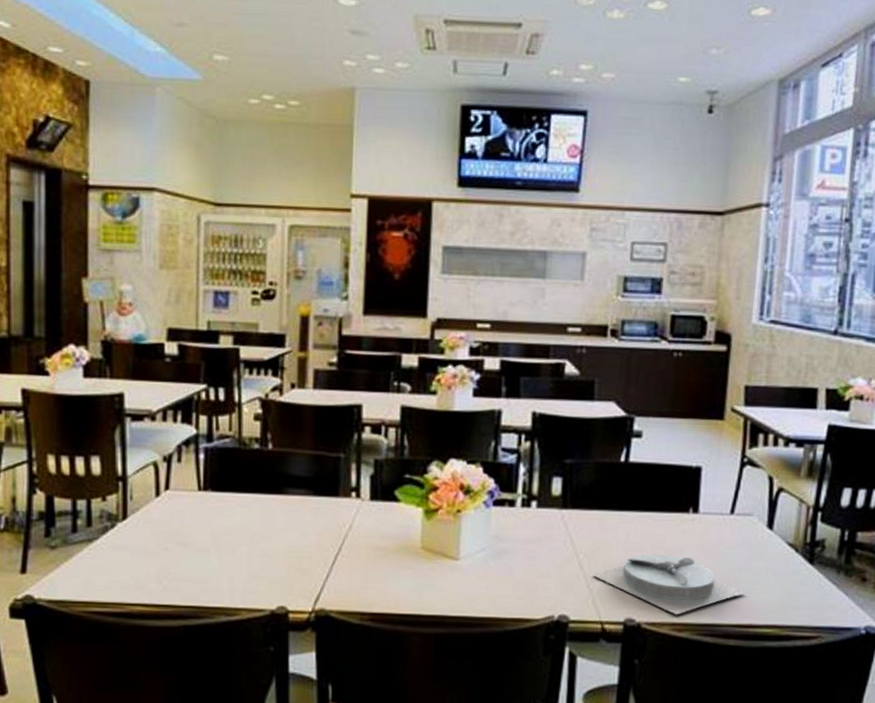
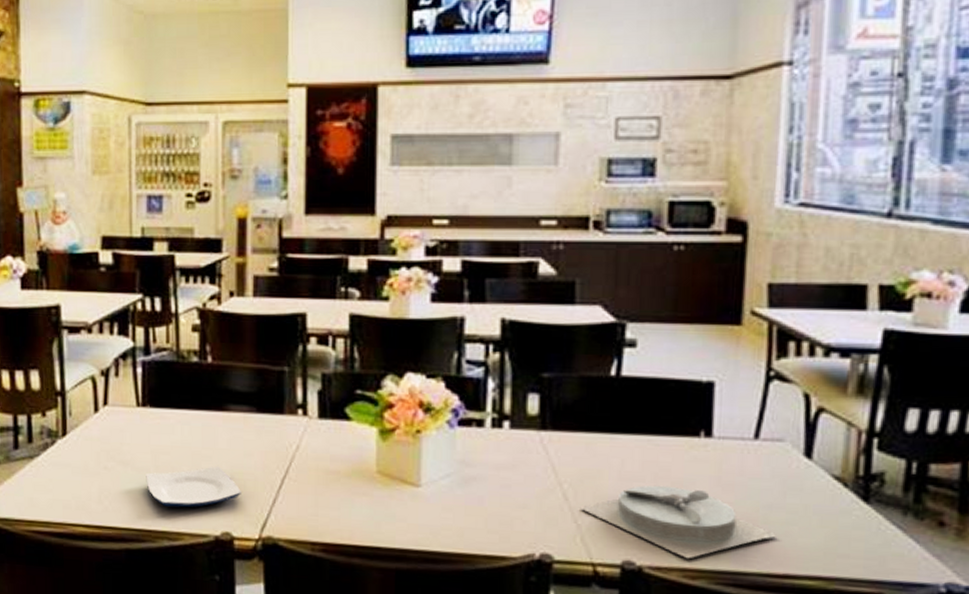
plate: none [205,545,297,585] -> present [146,466,241,508]

